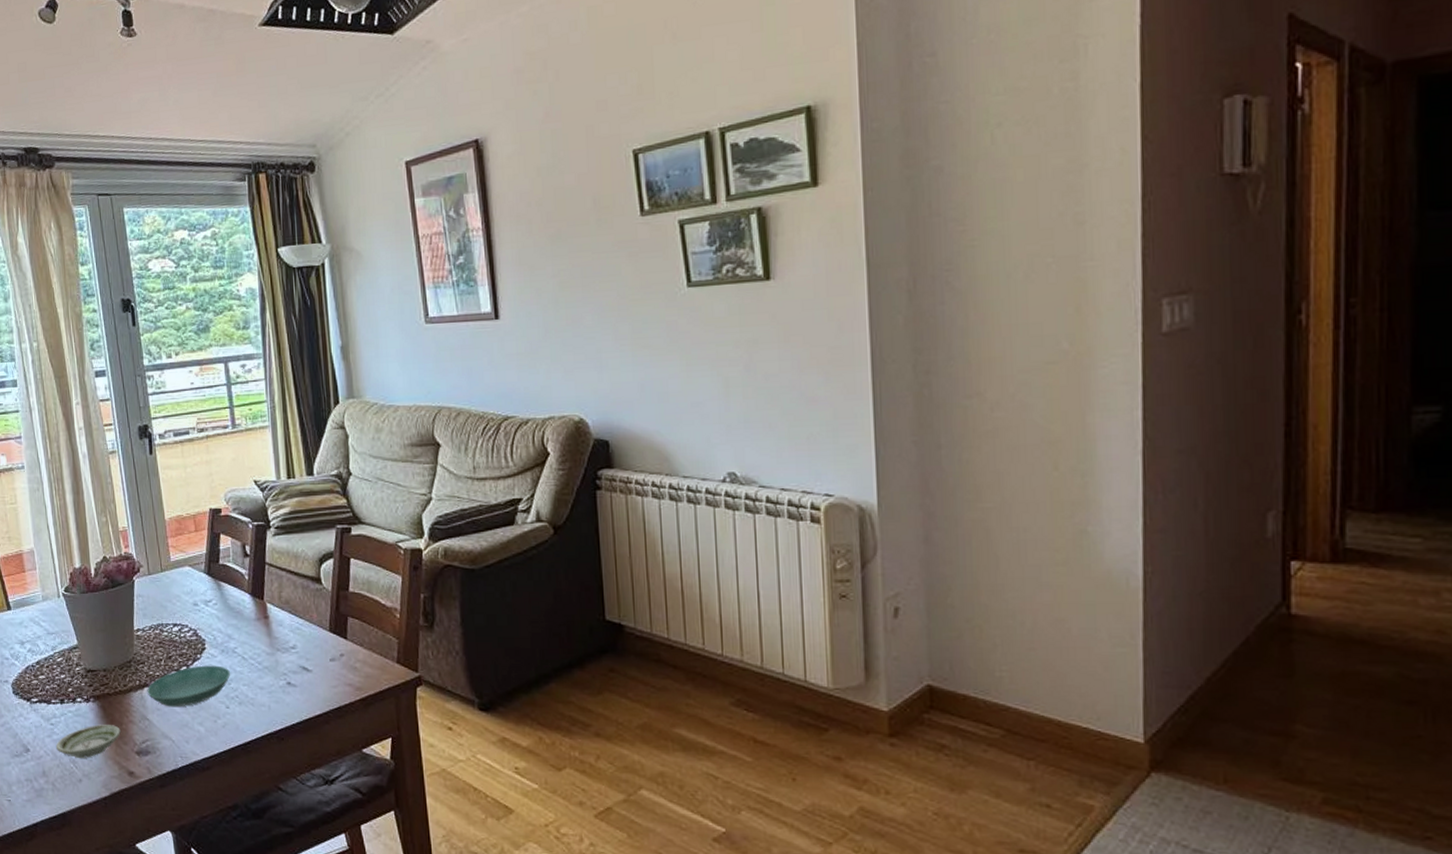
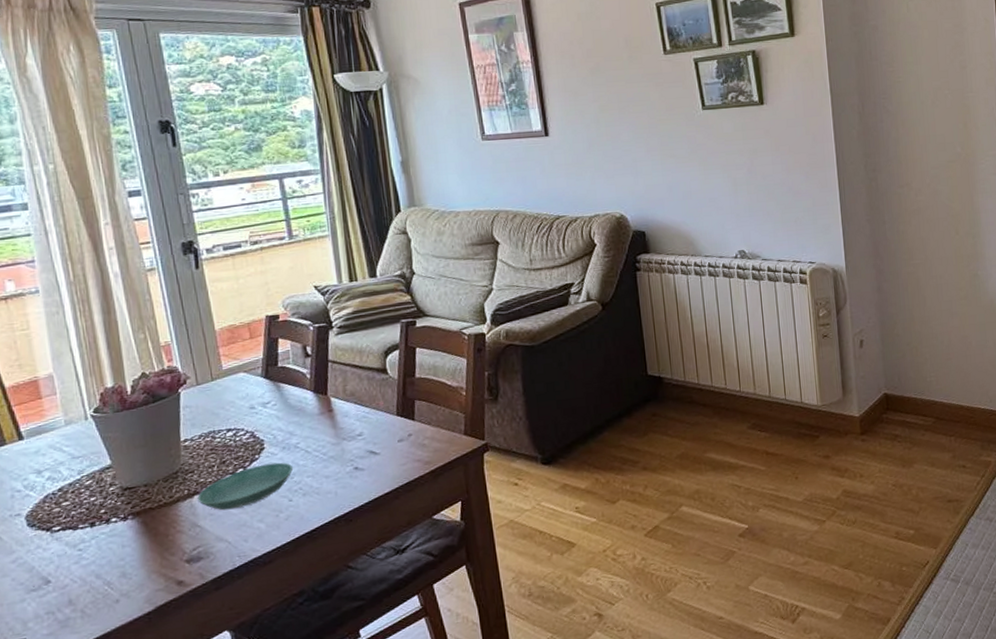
saucer: present [56,724,121,758] -> none [86,538,167,579]

